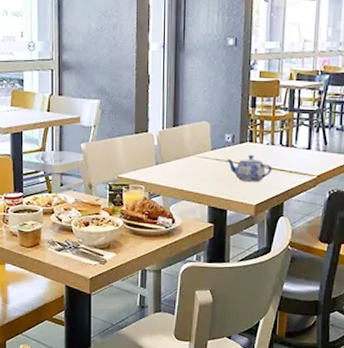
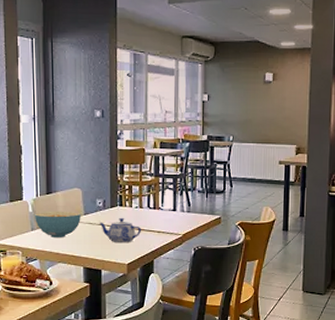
cereal bowl: none [159,145,208,173] -> present [34,212,81,237]

